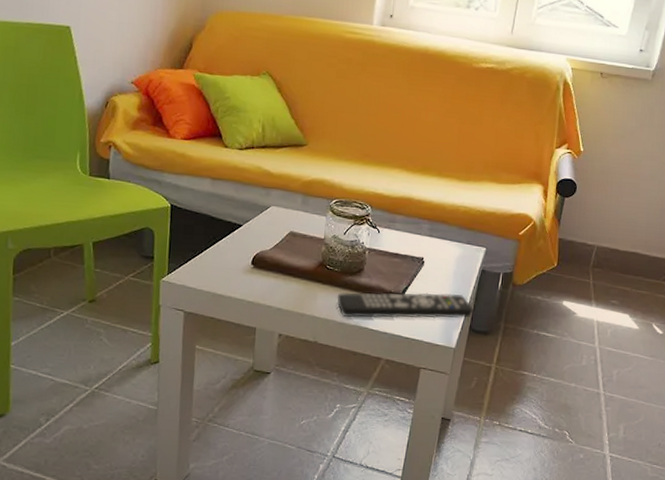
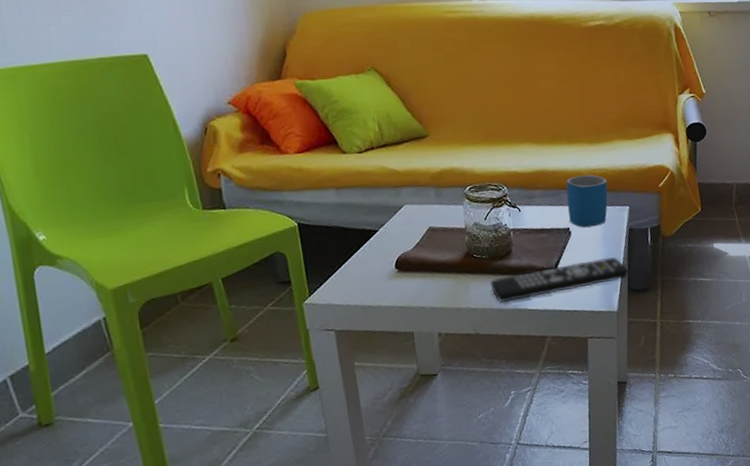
mug: none [425,209,469,261] -> present [566,174,608,228]

